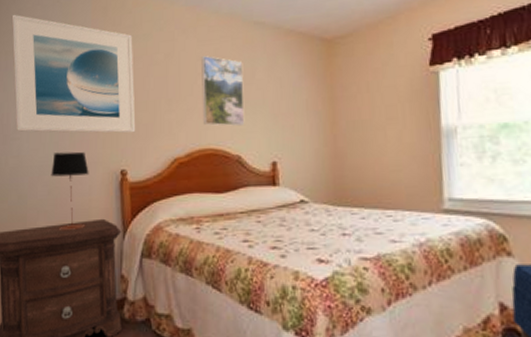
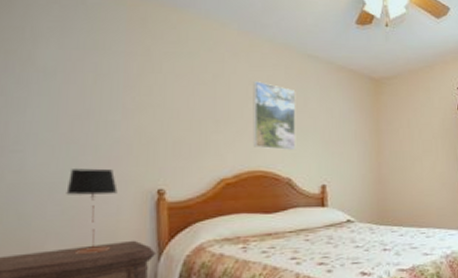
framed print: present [11,14,136,133] -> none [16,9,177,152]

